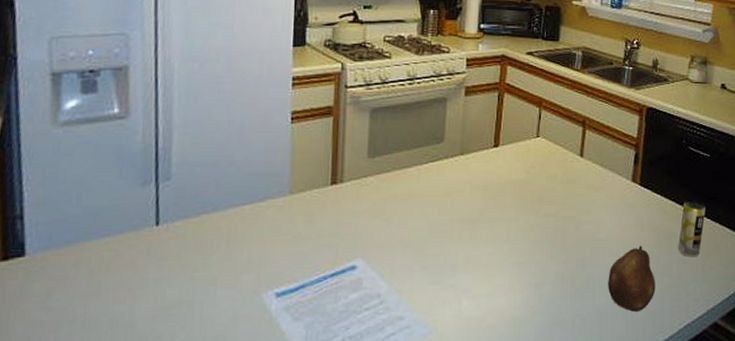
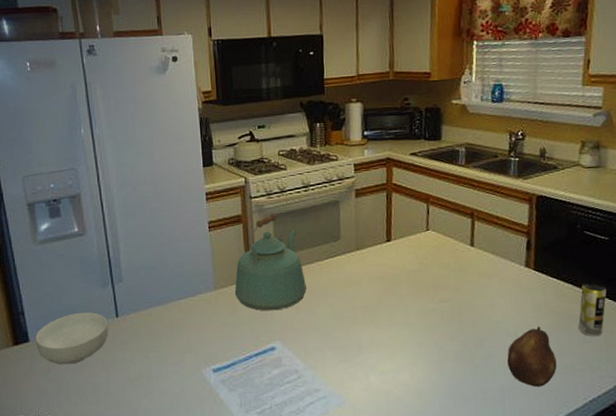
cereal bowl: none [34,217,144,287] -> present [36,312,109,364]
kettle: none [314,107,400,222] -> present [234,213,307,311]

